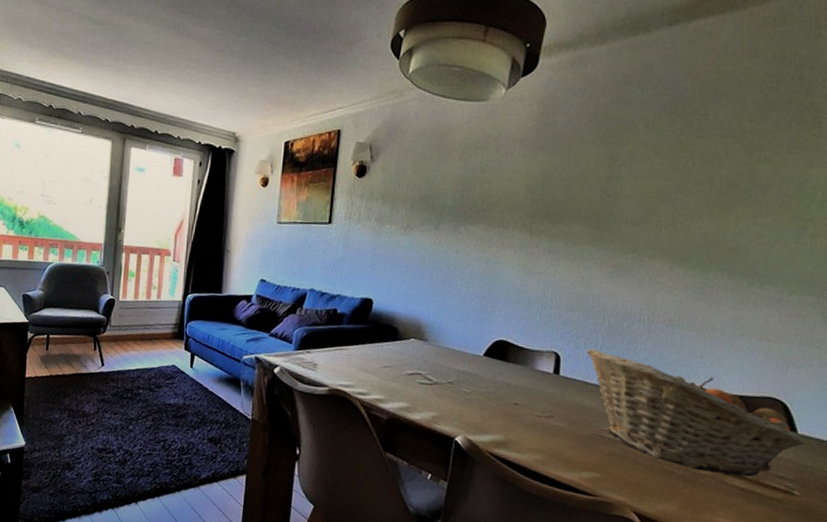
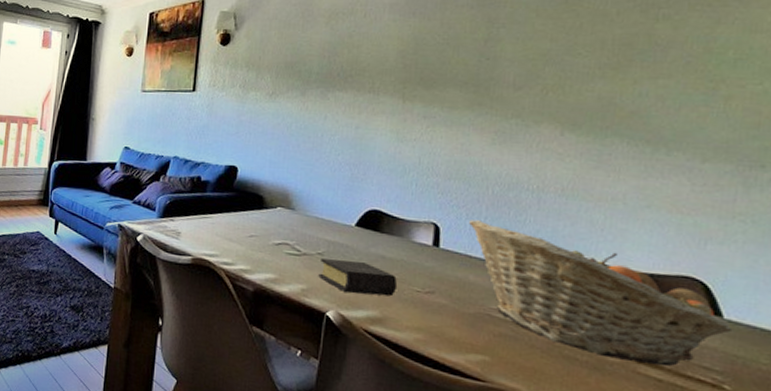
book: none [448,387,521,422] -> present [318,258,398,297]

